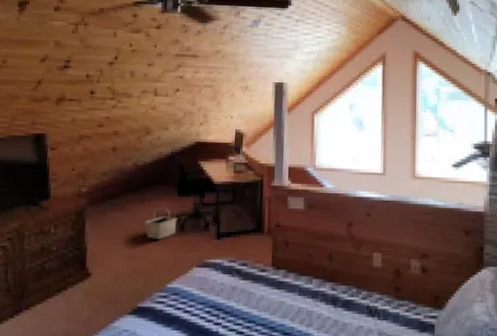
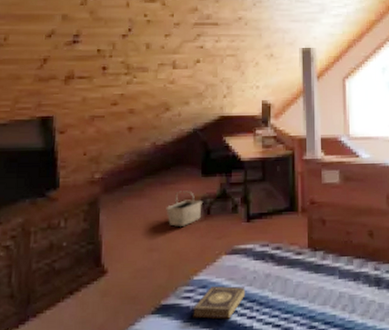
book: none [165,293,213,324] -> present [193,285,246,319]

